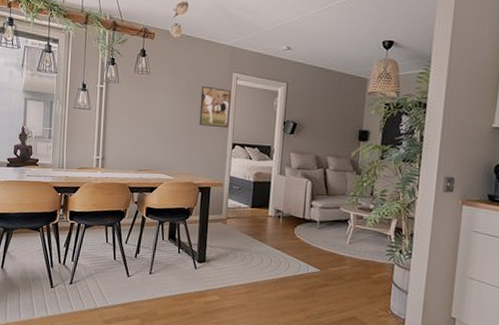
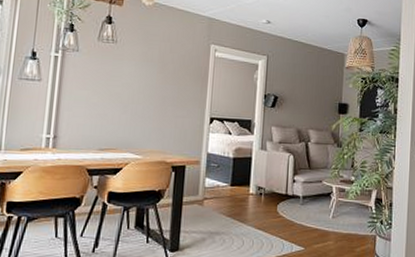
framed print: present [199,86,231,129] -> none [173,57,208,102]

